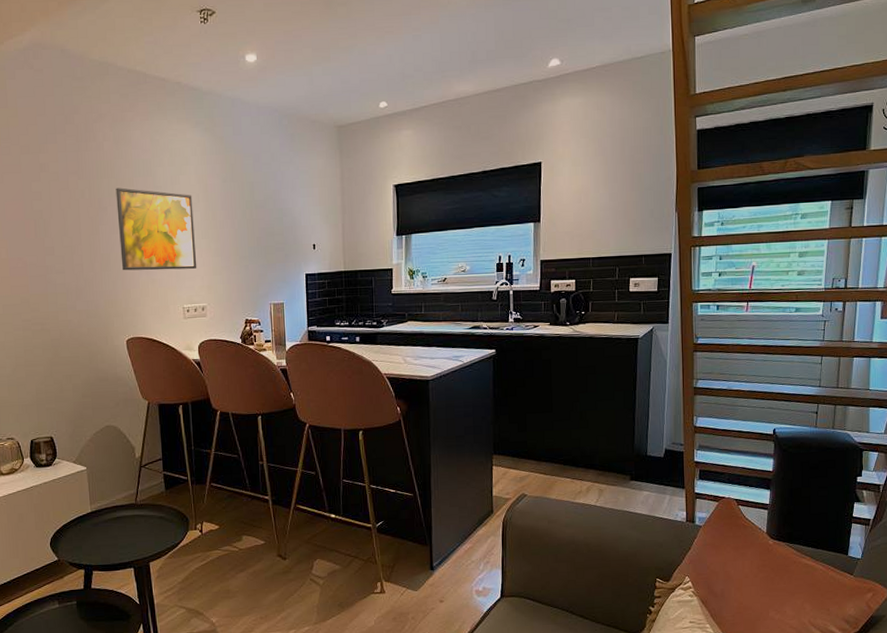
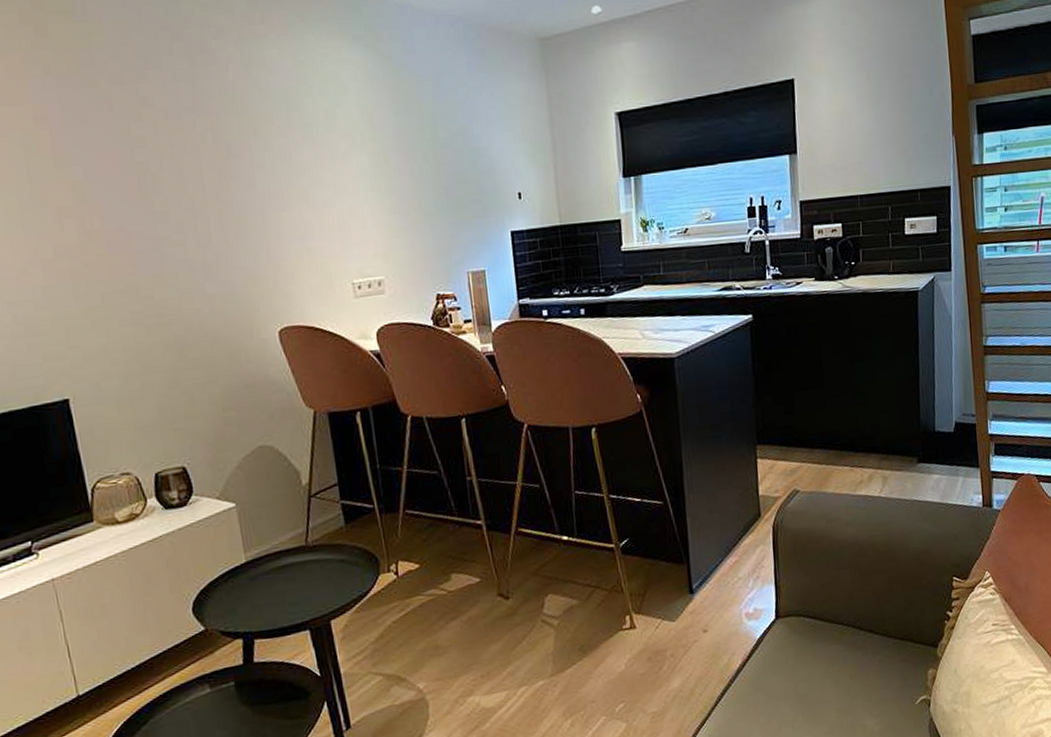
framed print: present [116,187,197,271] -> none [249,127,368,239]

